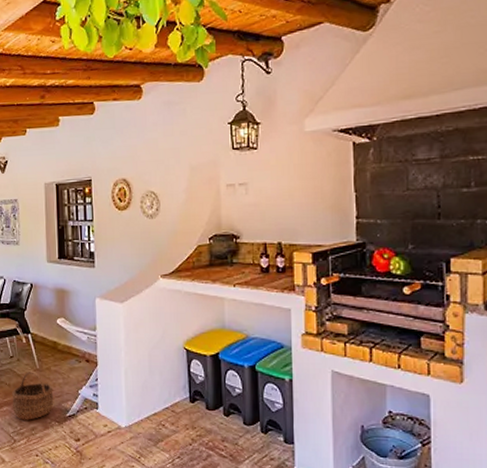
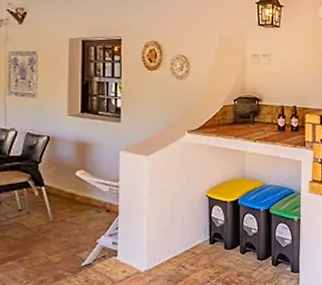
wicker basket: present [11,370,54,420] -> none [17,223,68,274]

